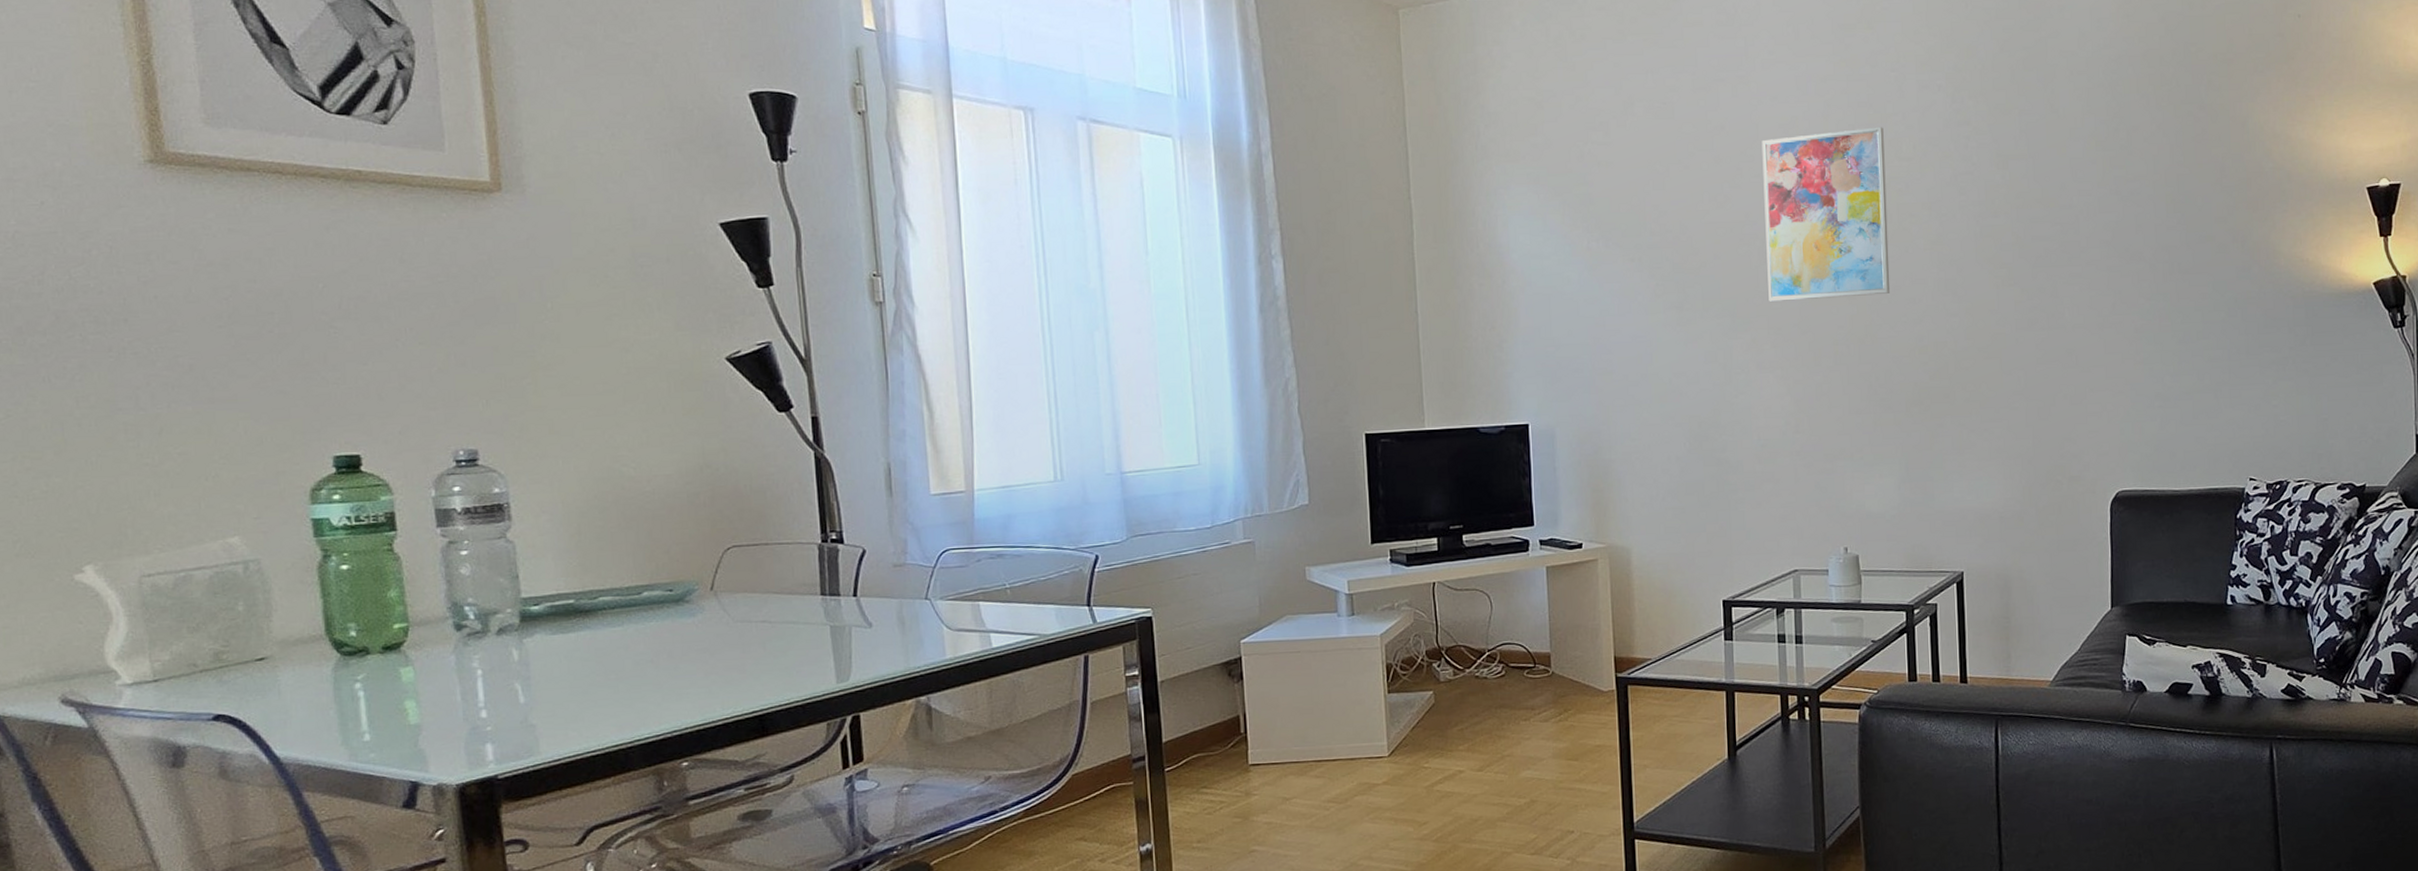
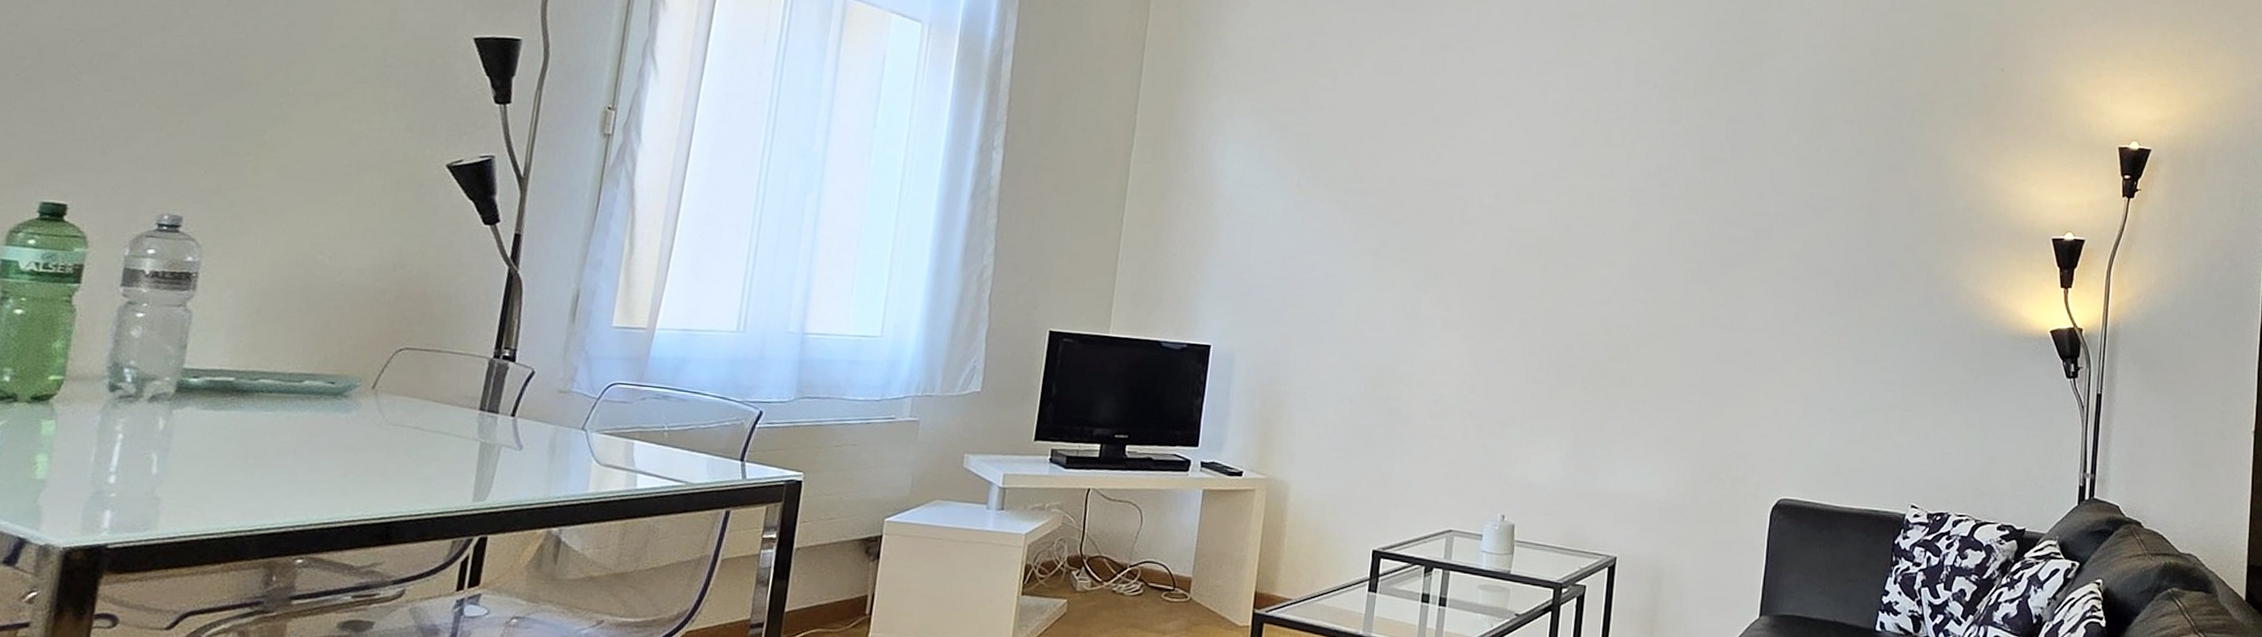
wall art: present [1761,127,1891,302] -> none [1463,108,1597,271]

